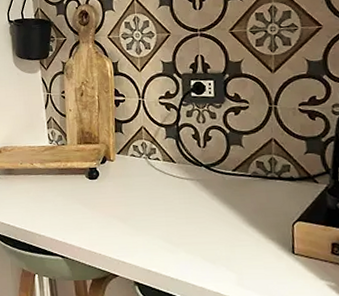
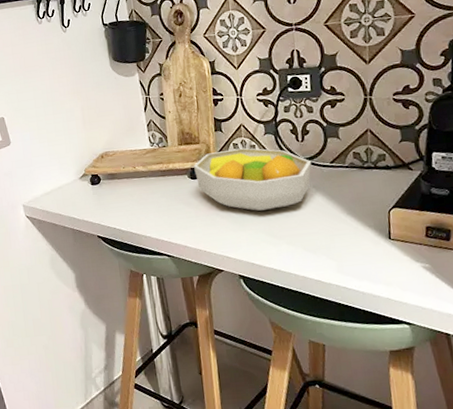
fruit bowl: none [92,150,214,217] -> present [194,148,312,212]

